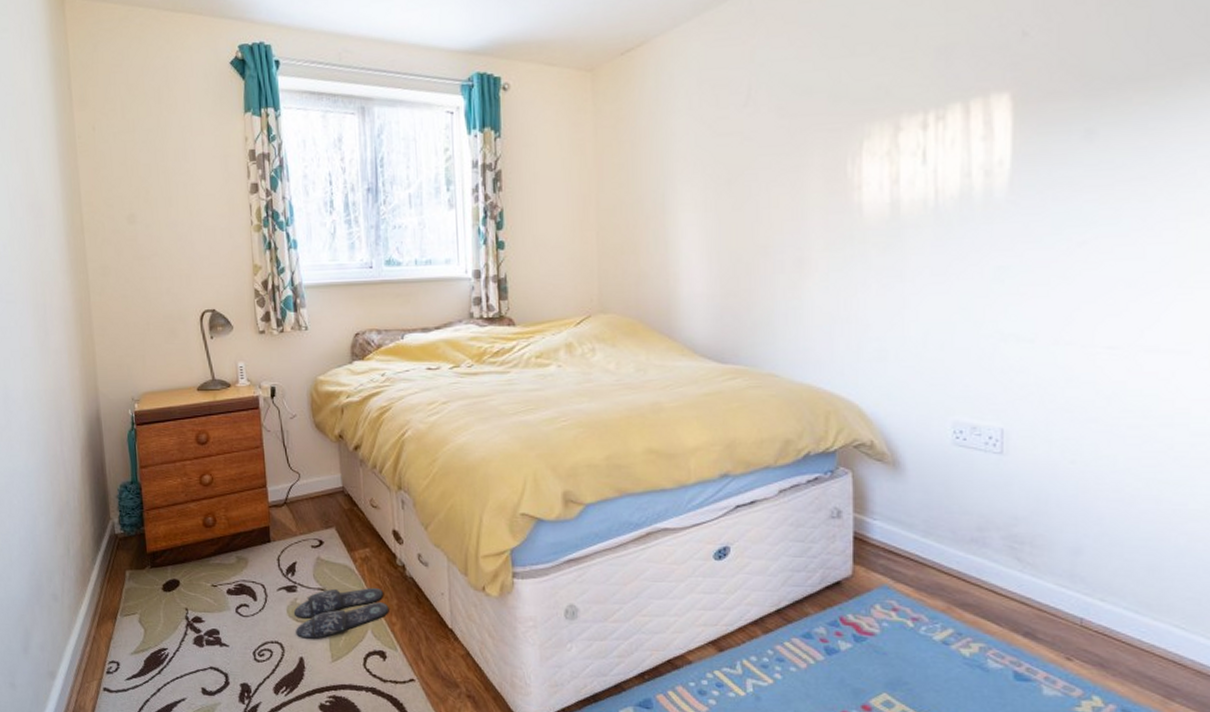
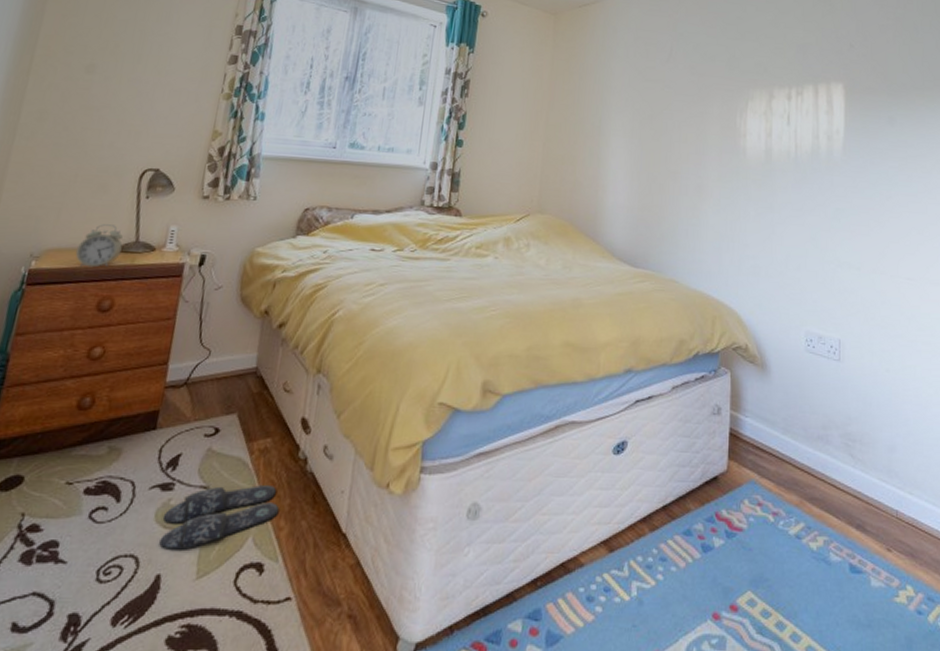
alarm clock: none [166,366,203,408] -> present [75,224,123,268]

